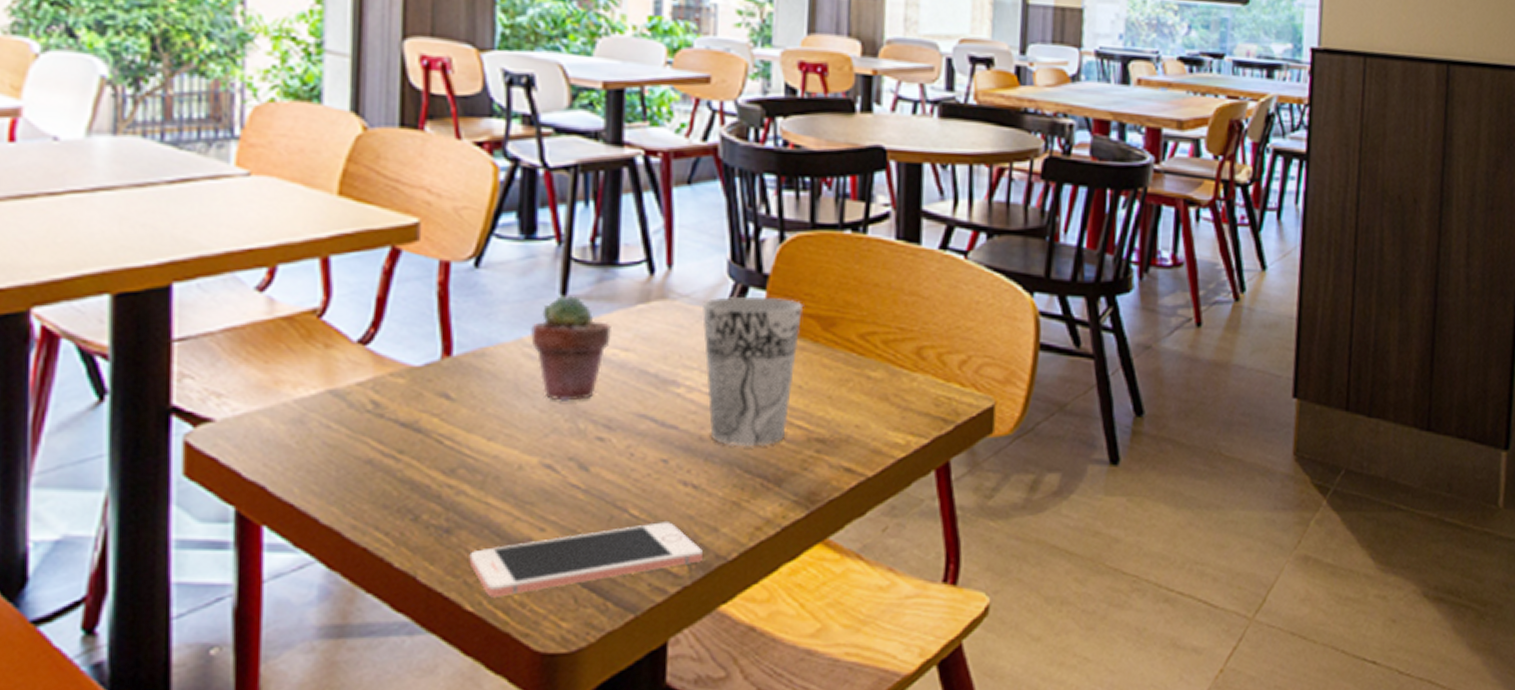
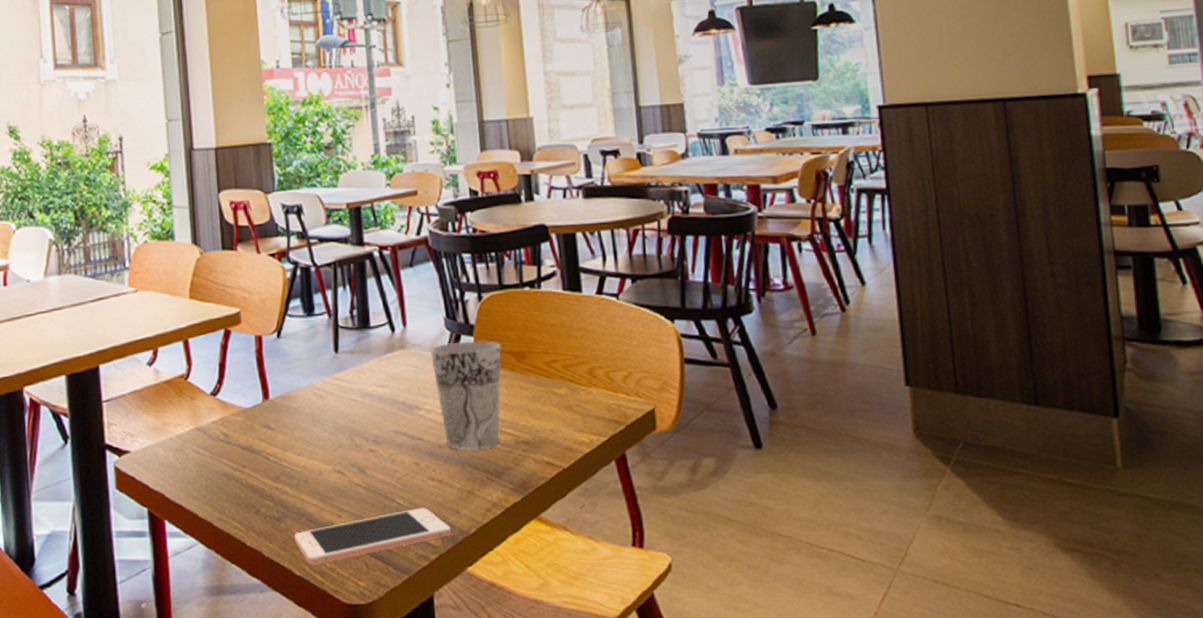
potted succulent: present [531,296,611,401] -> none [318,352,371,426]

